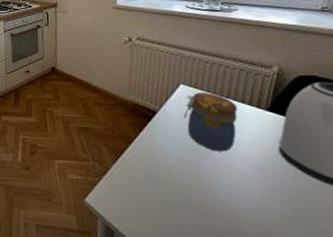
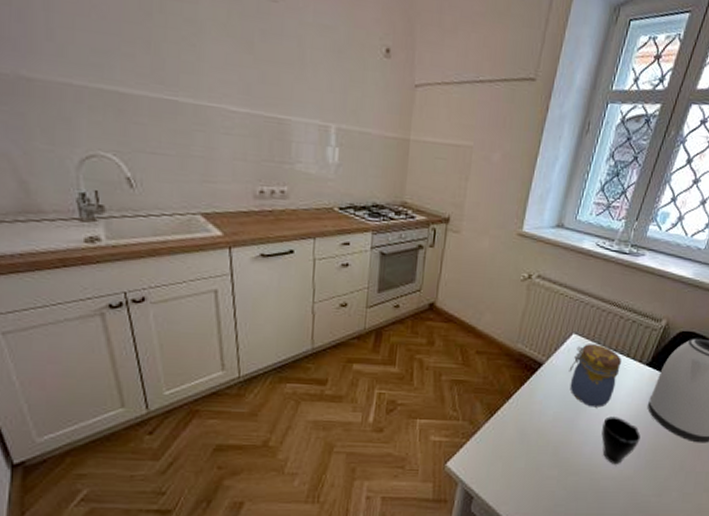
cup: none [231,161,279,210] -> present [601,416,641,464]

